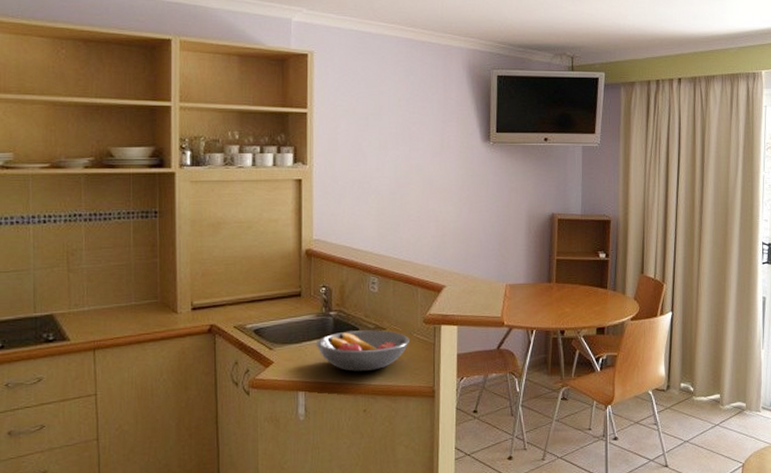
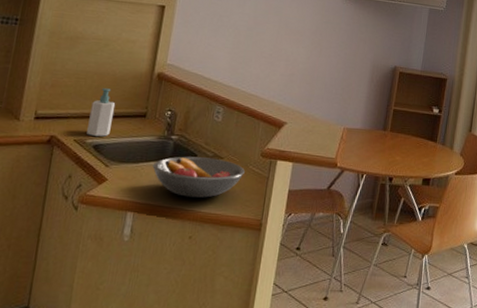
soap bottle: none [245,271,269,321] -> present [87,88,116,137]

